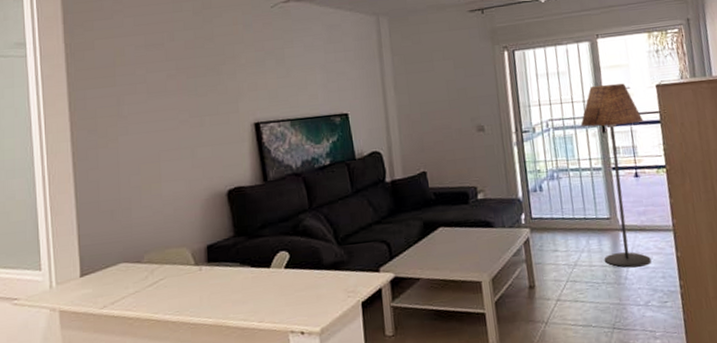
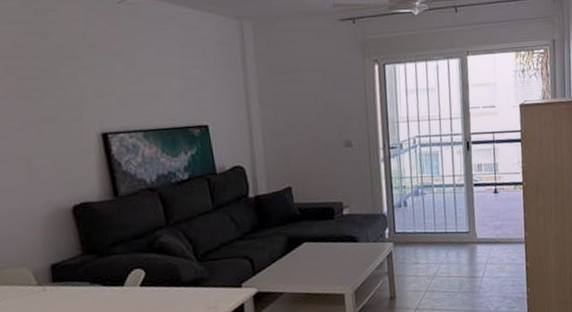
floor lamp: present [580,83,651,268] -> none [446,102,506,278]

